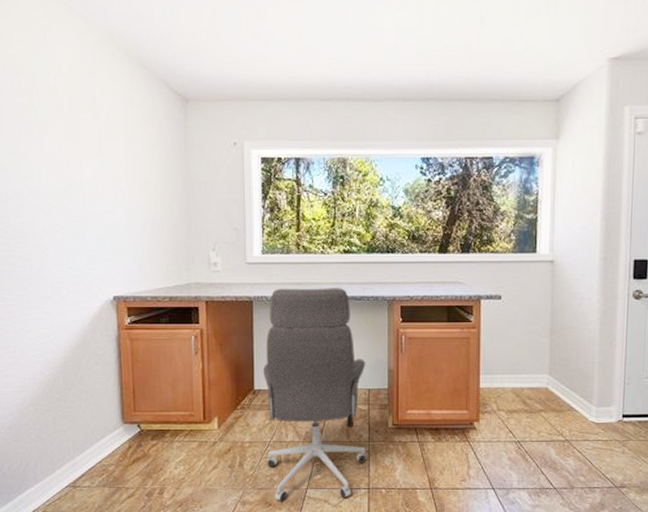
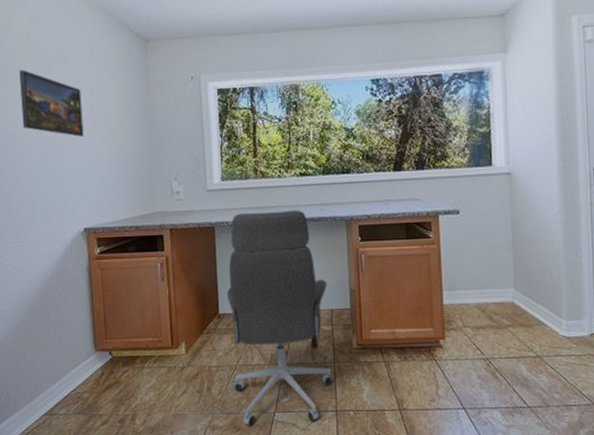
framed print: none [45,123,116,199] -> present [19,70,84,137]

